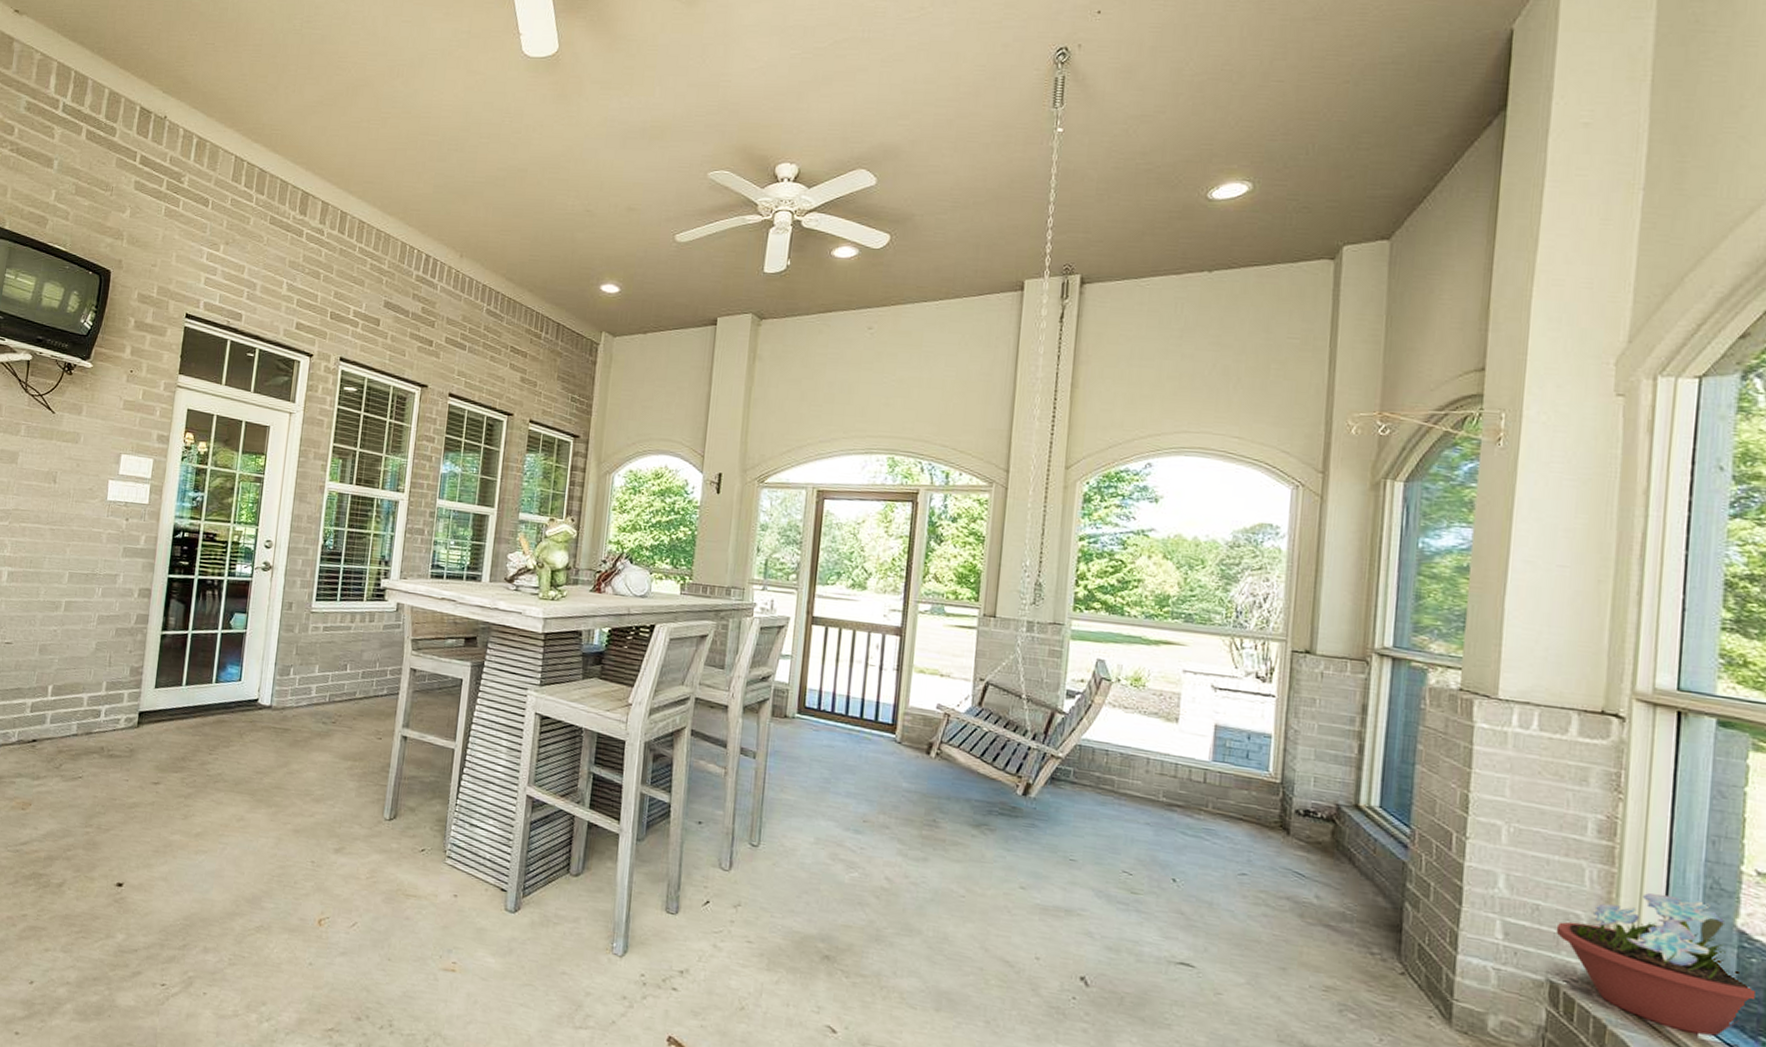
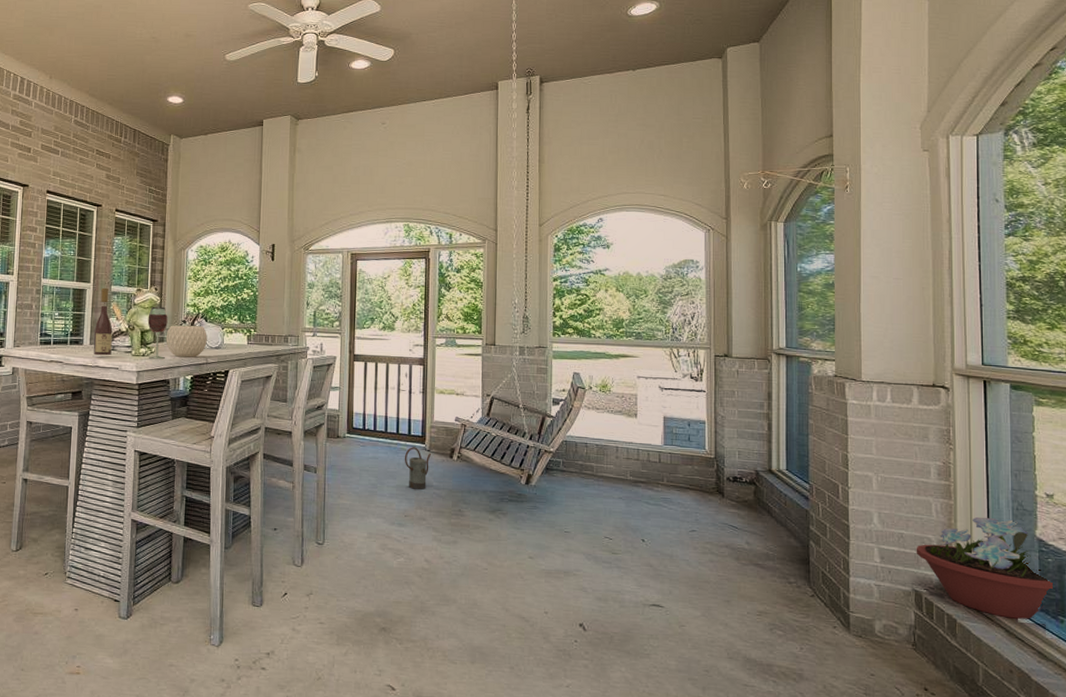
wine bottle: none [493,514,518,597] -> present [93,287,113,356]
wineglass: none [558,541,585,606] -> present [147,306,168,360]
bowl: none [580,565,632,607] -> present [166,325,207,358]
watering can: none [867,736,903,792] -> present [404,447,432,491]

